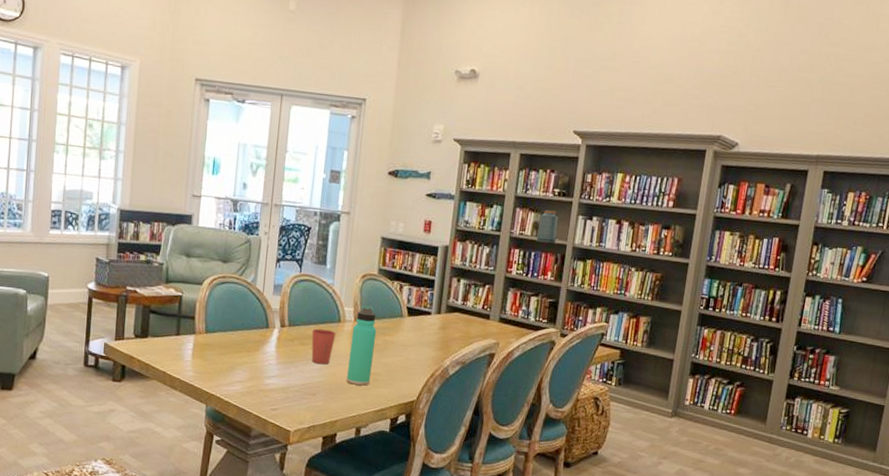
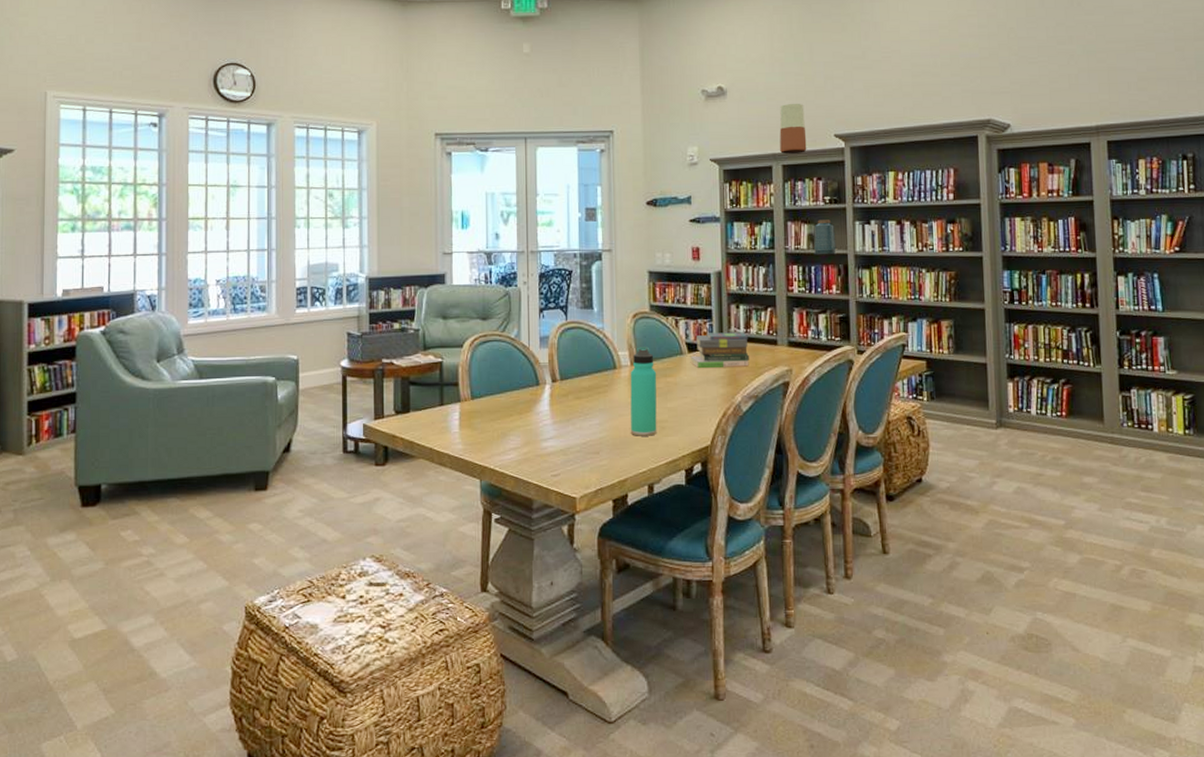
cup: present [311,328,336,365] -> none [587,378,613,418]
books: none [408,300,465,336] -> present [690,332,749,369]
vase: none [520,95,550,145] -> present [779,103,807,154]

